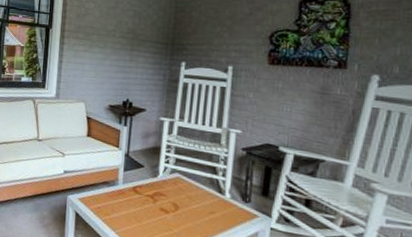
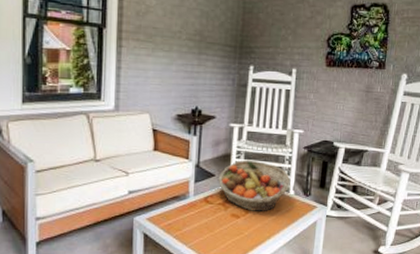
fruit basket: none [147,154,226,212] -> present [218,160,291,211]

